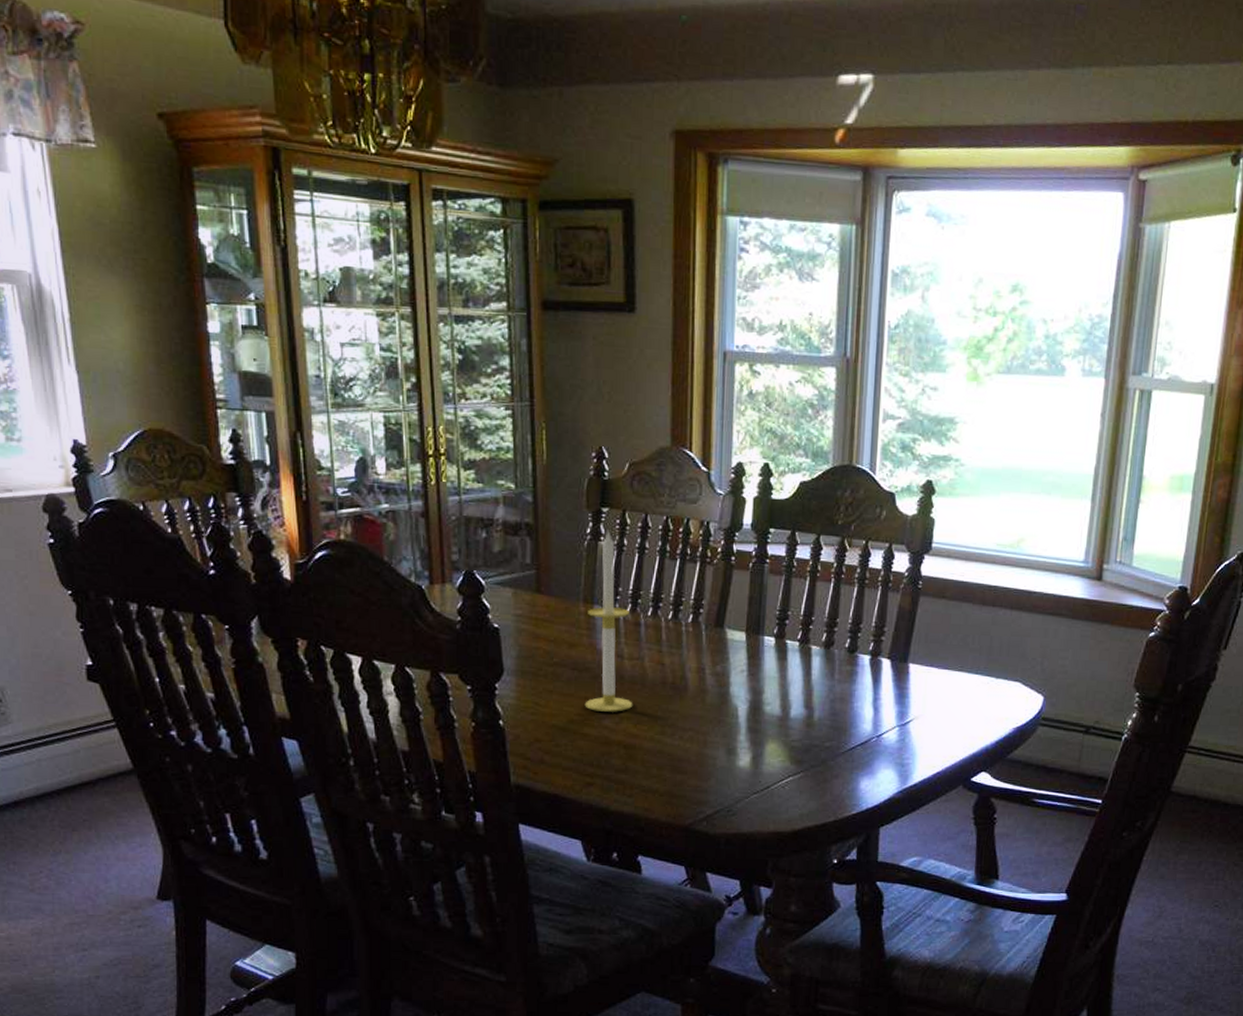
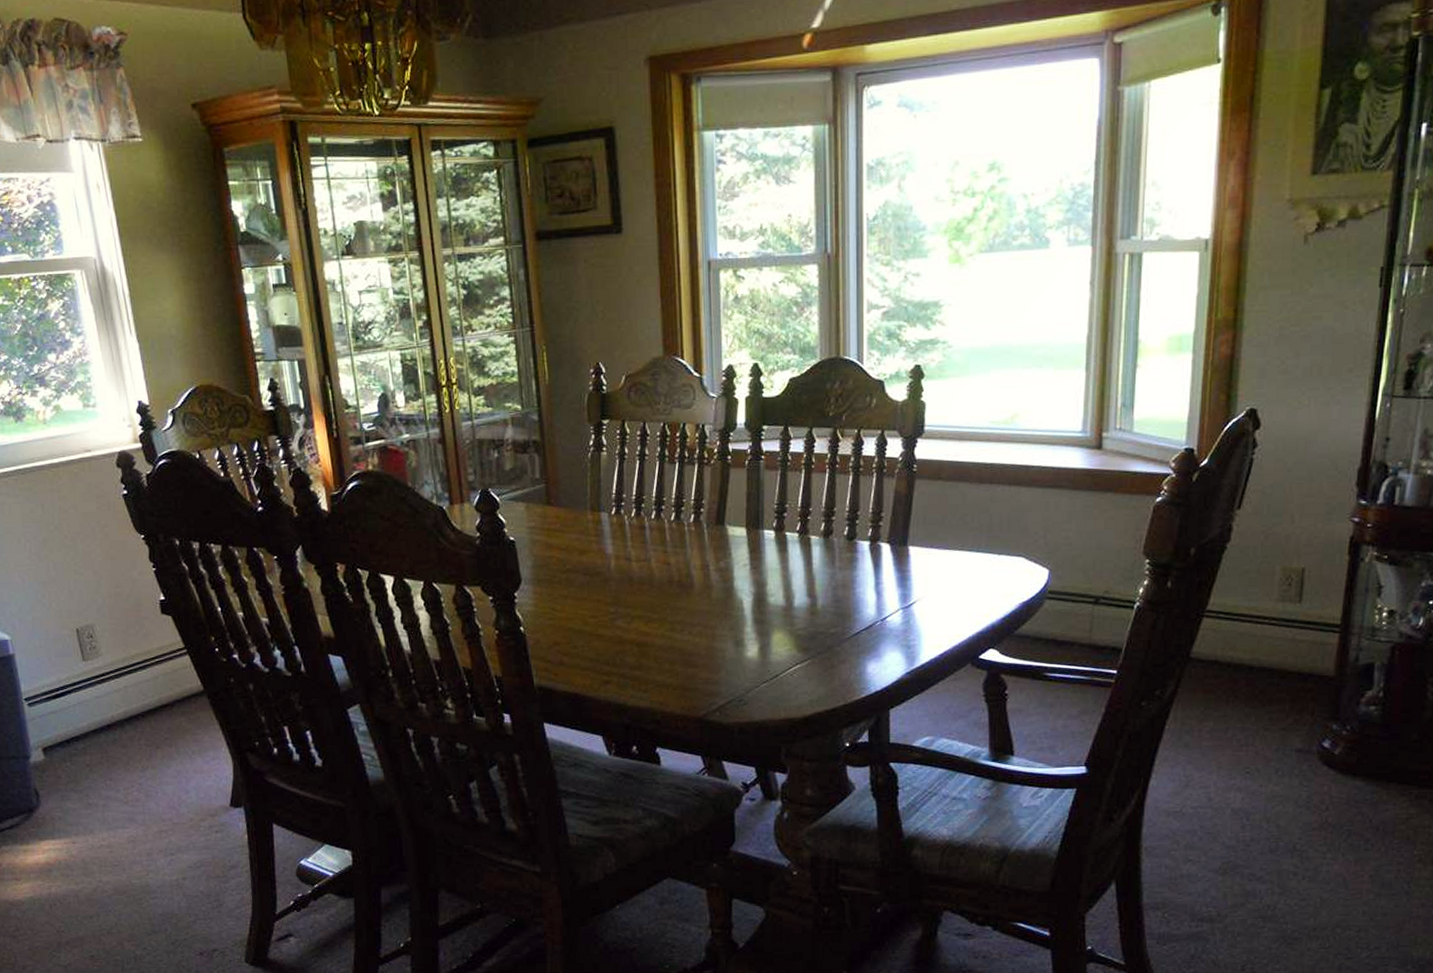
candle: present [584,530,633,712] -> none [595,440,643,613]

